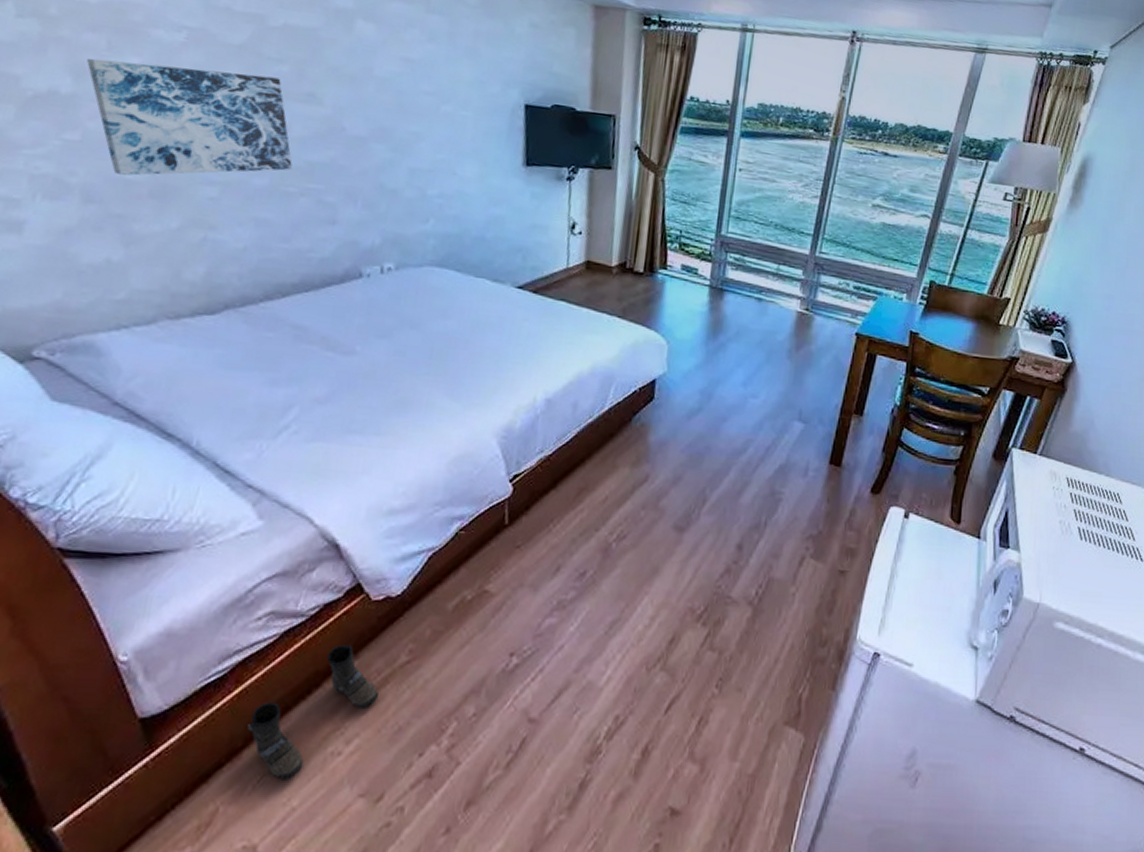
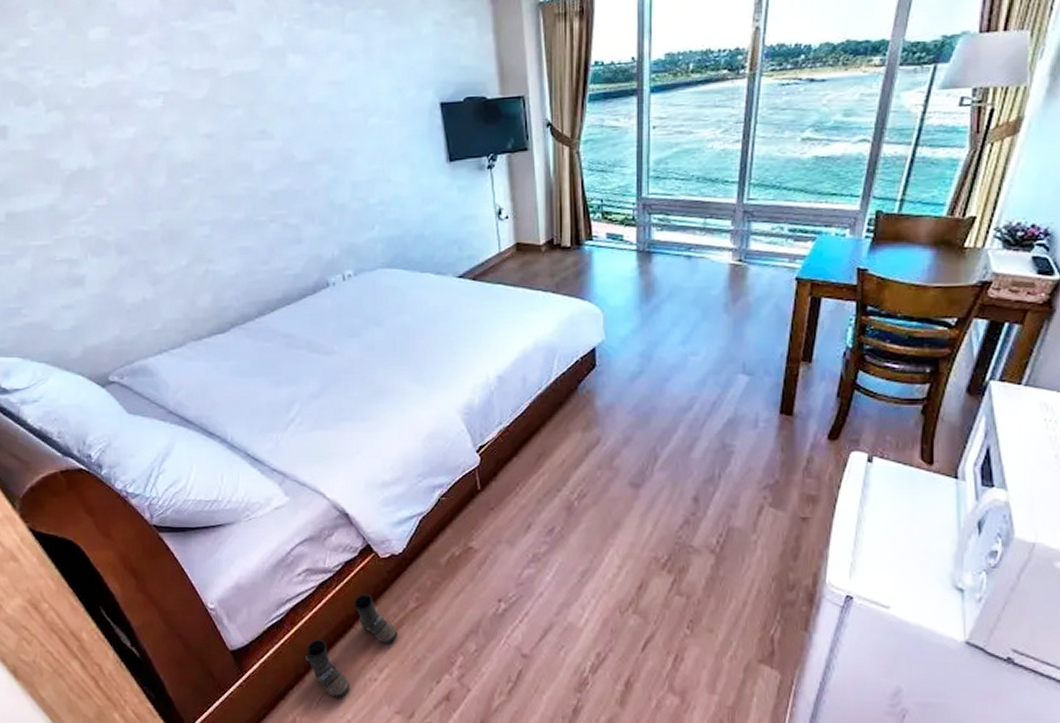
wall art: present [87,58,293,176] -> none [99,122,261,229]

